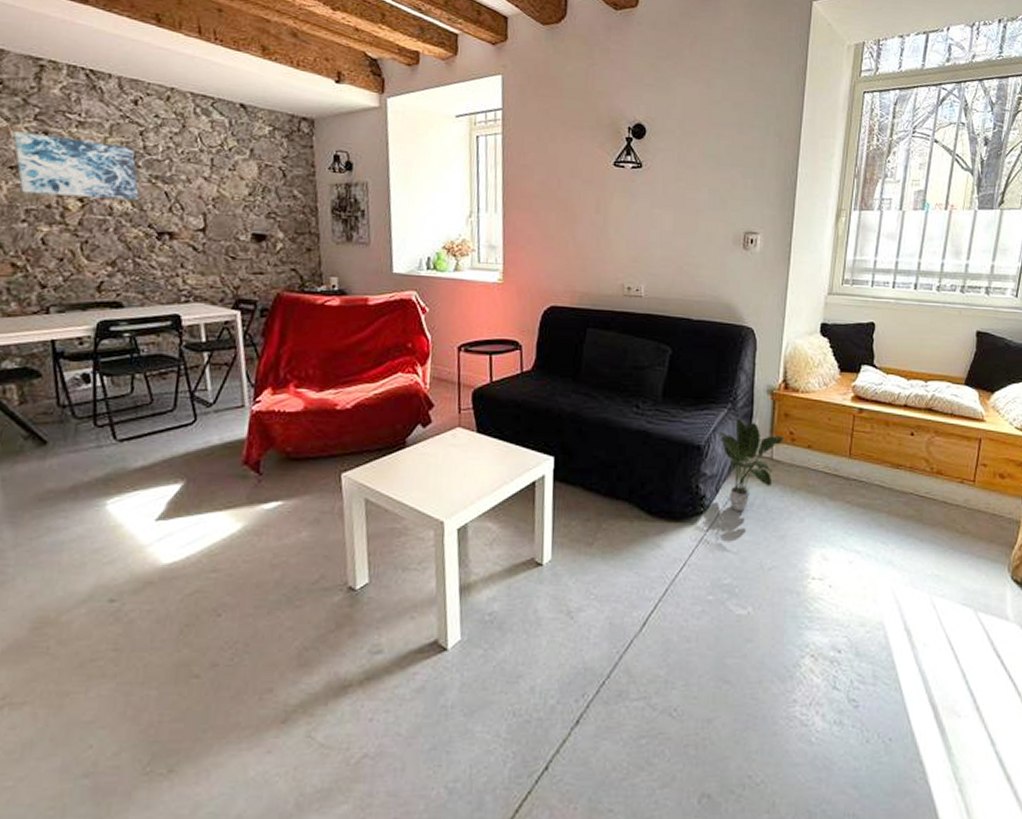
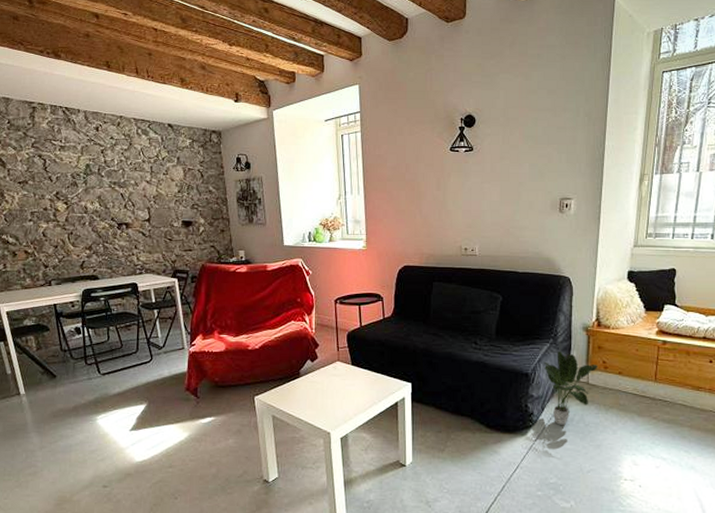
wall art: present [12,131,139,201] -> none [18,157,104,202]

